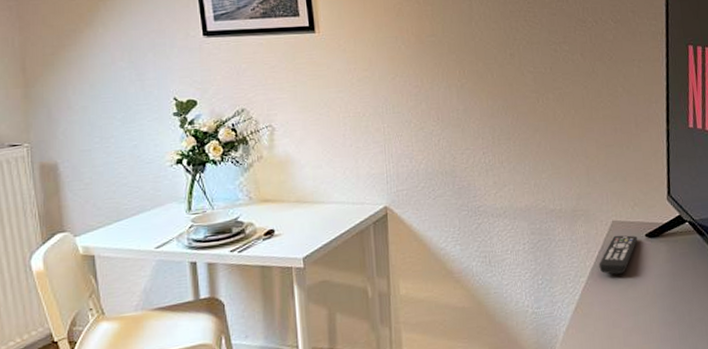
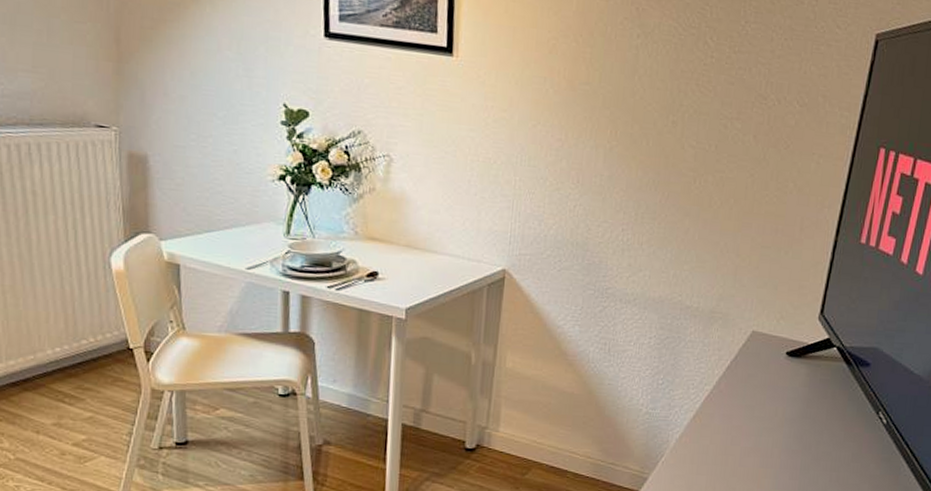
remote control: present [599,235,638,275] -> none [728,347,777,389]

